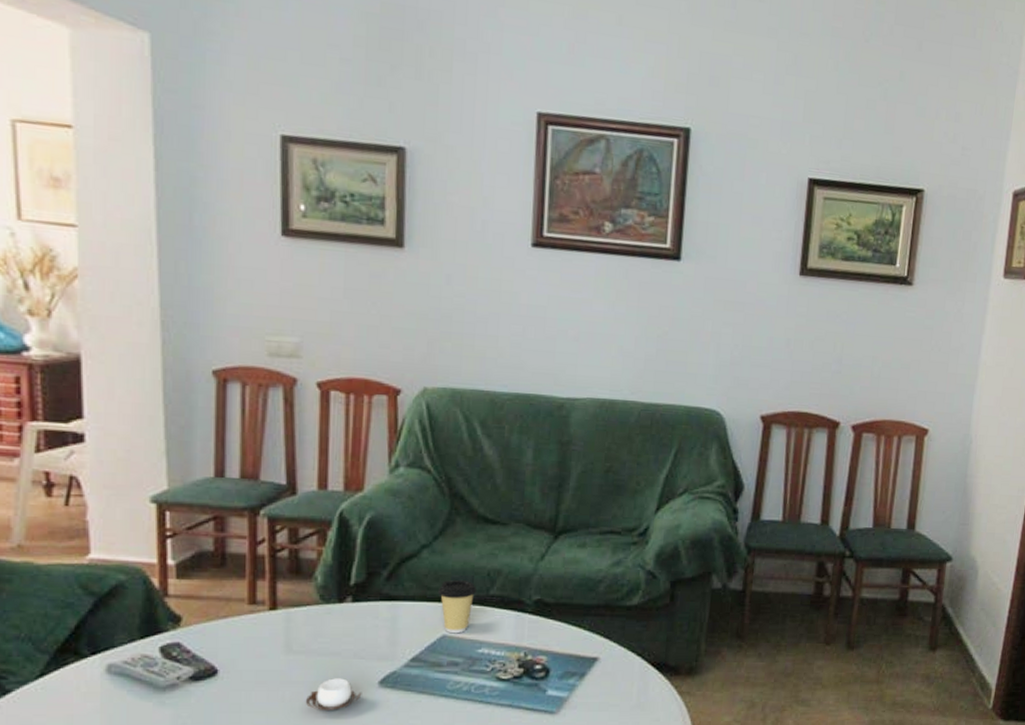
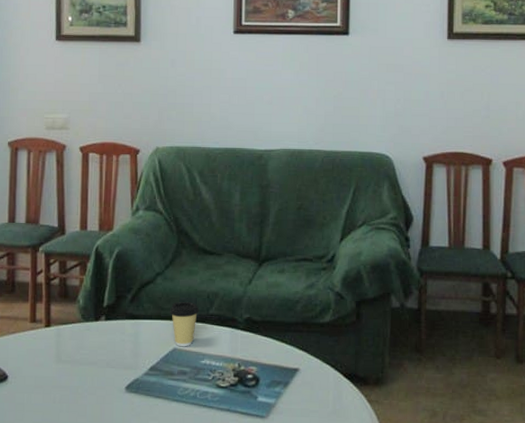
cup: present [305,678,362,710] -> none [70,384,113,411]

